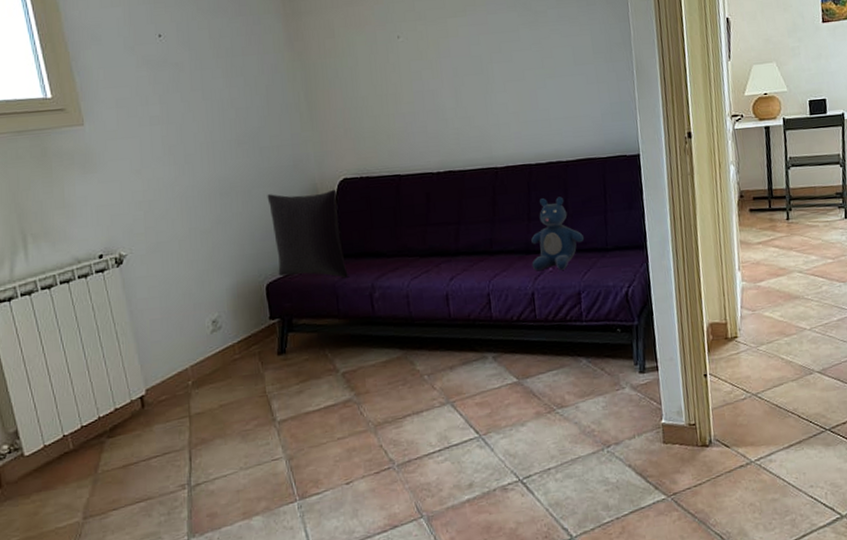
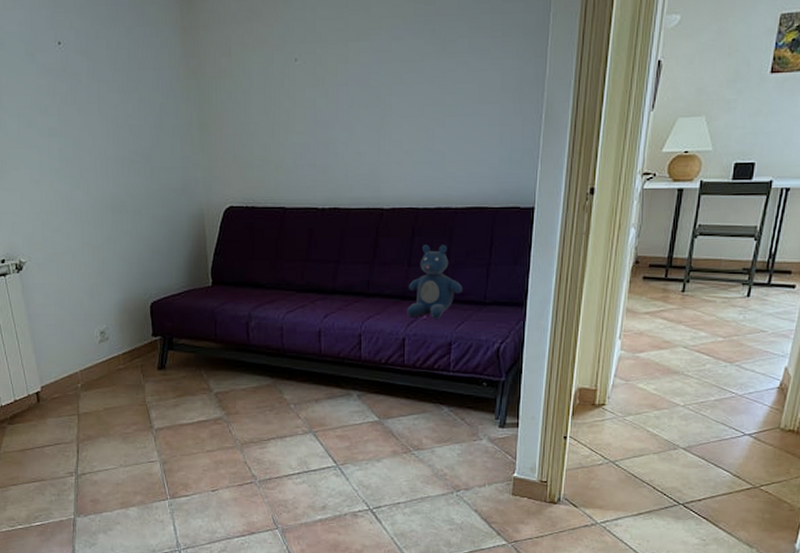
pillow: present [267,189,348,278] -> none [155,216,227,305]

